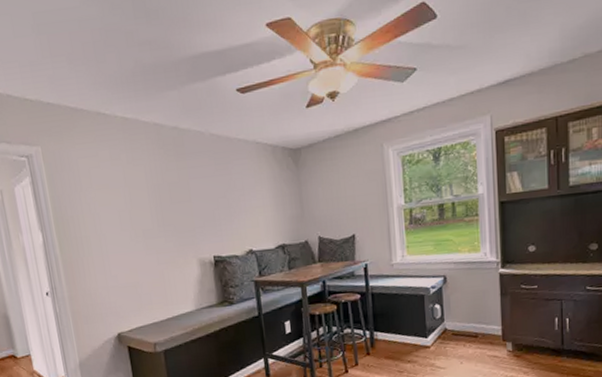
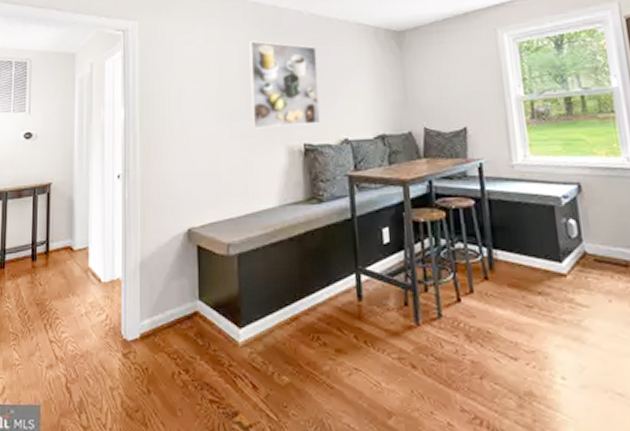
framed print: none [154,162,227,246] -> present [249,41,320,129]

